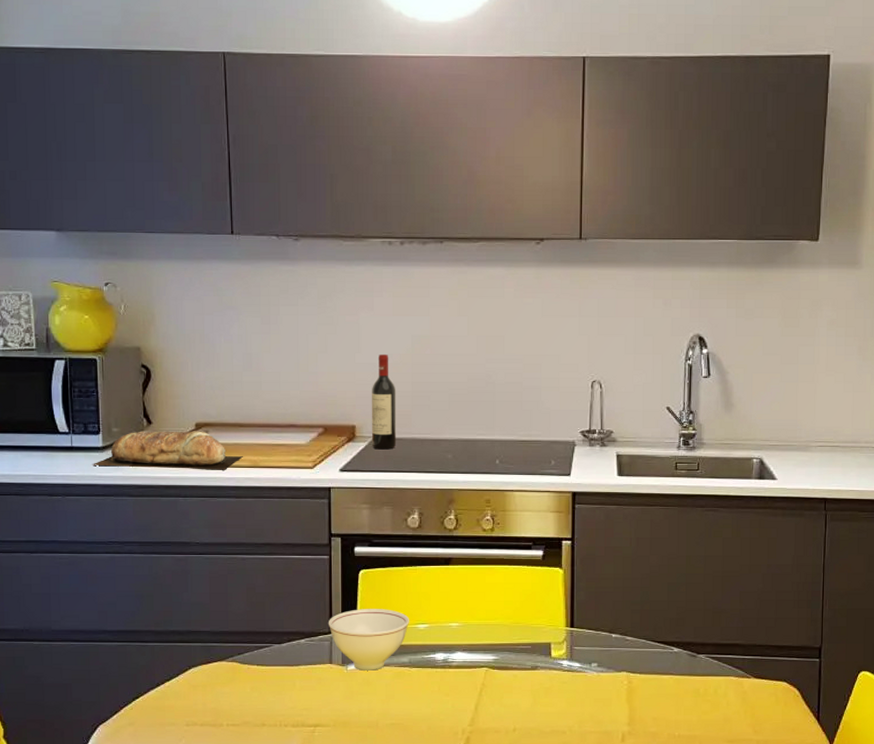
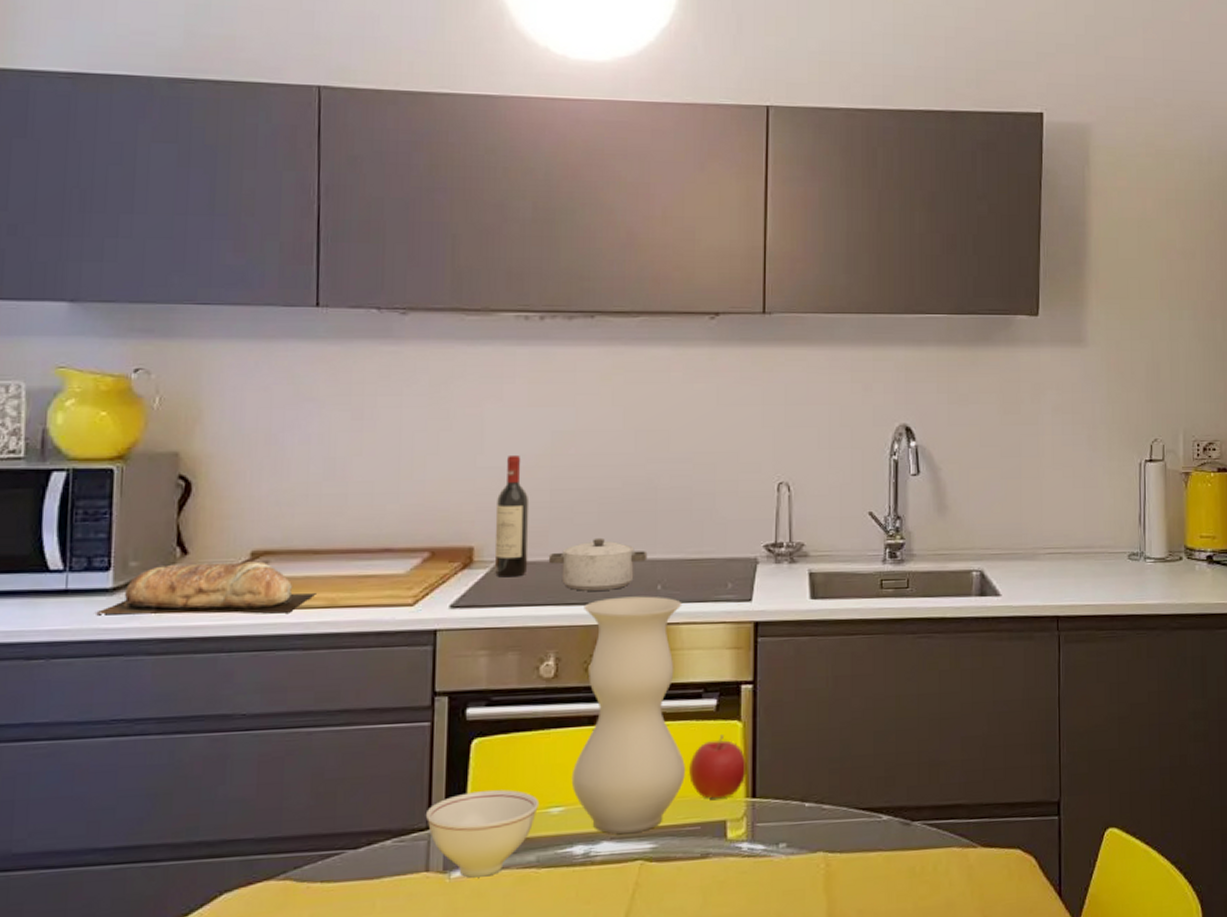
cooking pot: none [412,421,488,462] -> present [548,537,648,591]
vase: none [433,468,519,647] -> present [571,596,685,834]
fruit: none [522,578,566,626] -> present [689,735,747,799]

